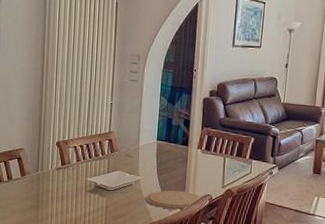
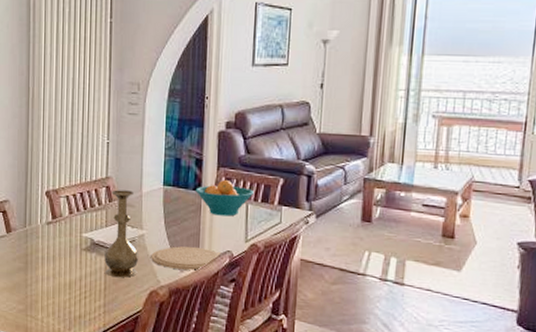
vase: none [106,142,135,215] -> present [104,190,139,278]
fruit bowl: none [183,137,231,167] -> present [195,179,255,217]

